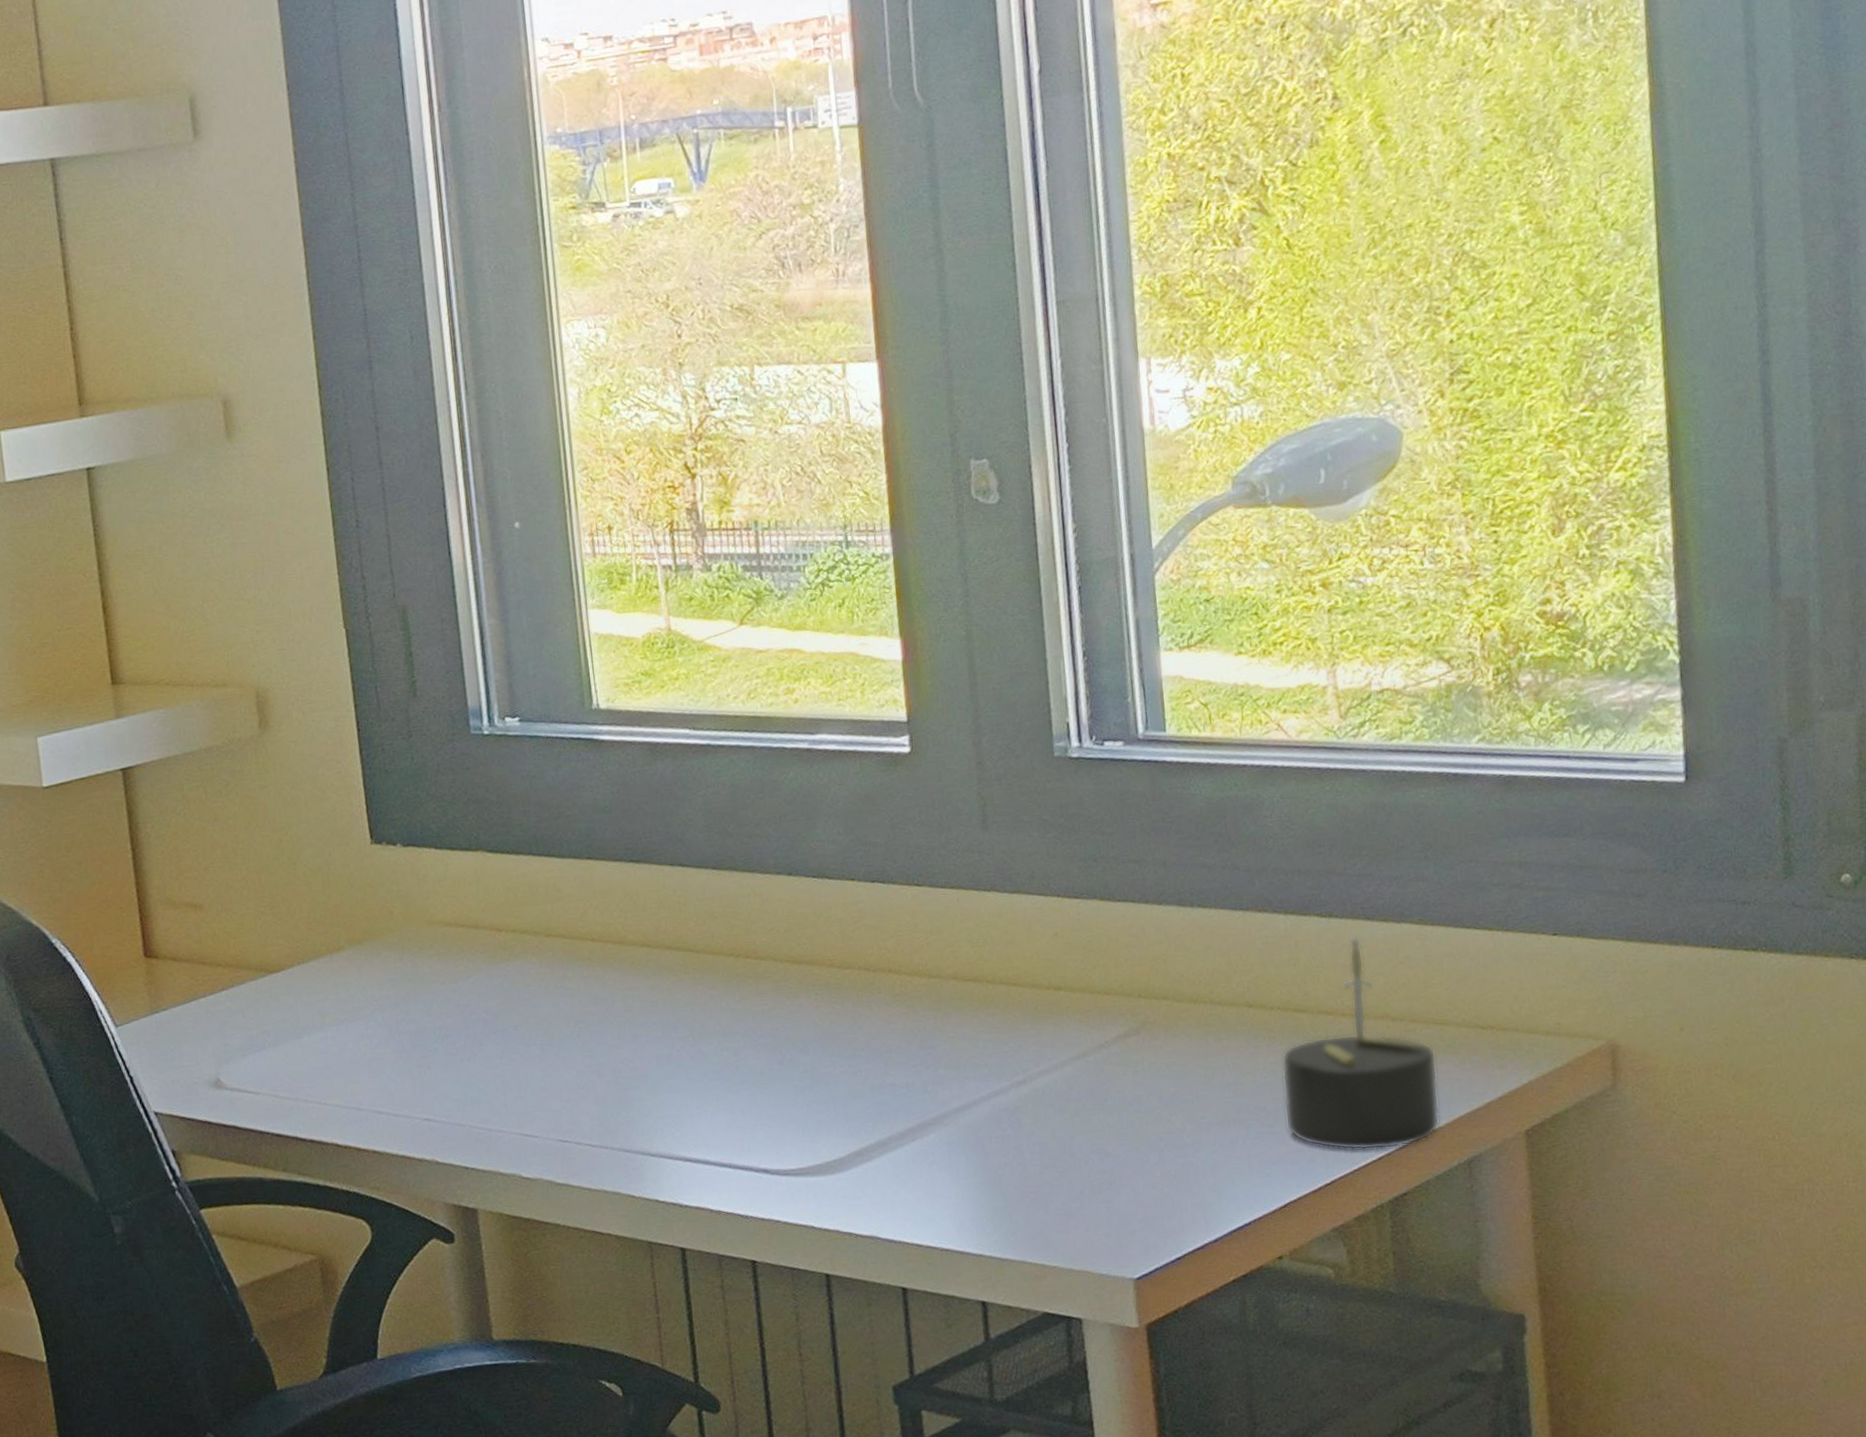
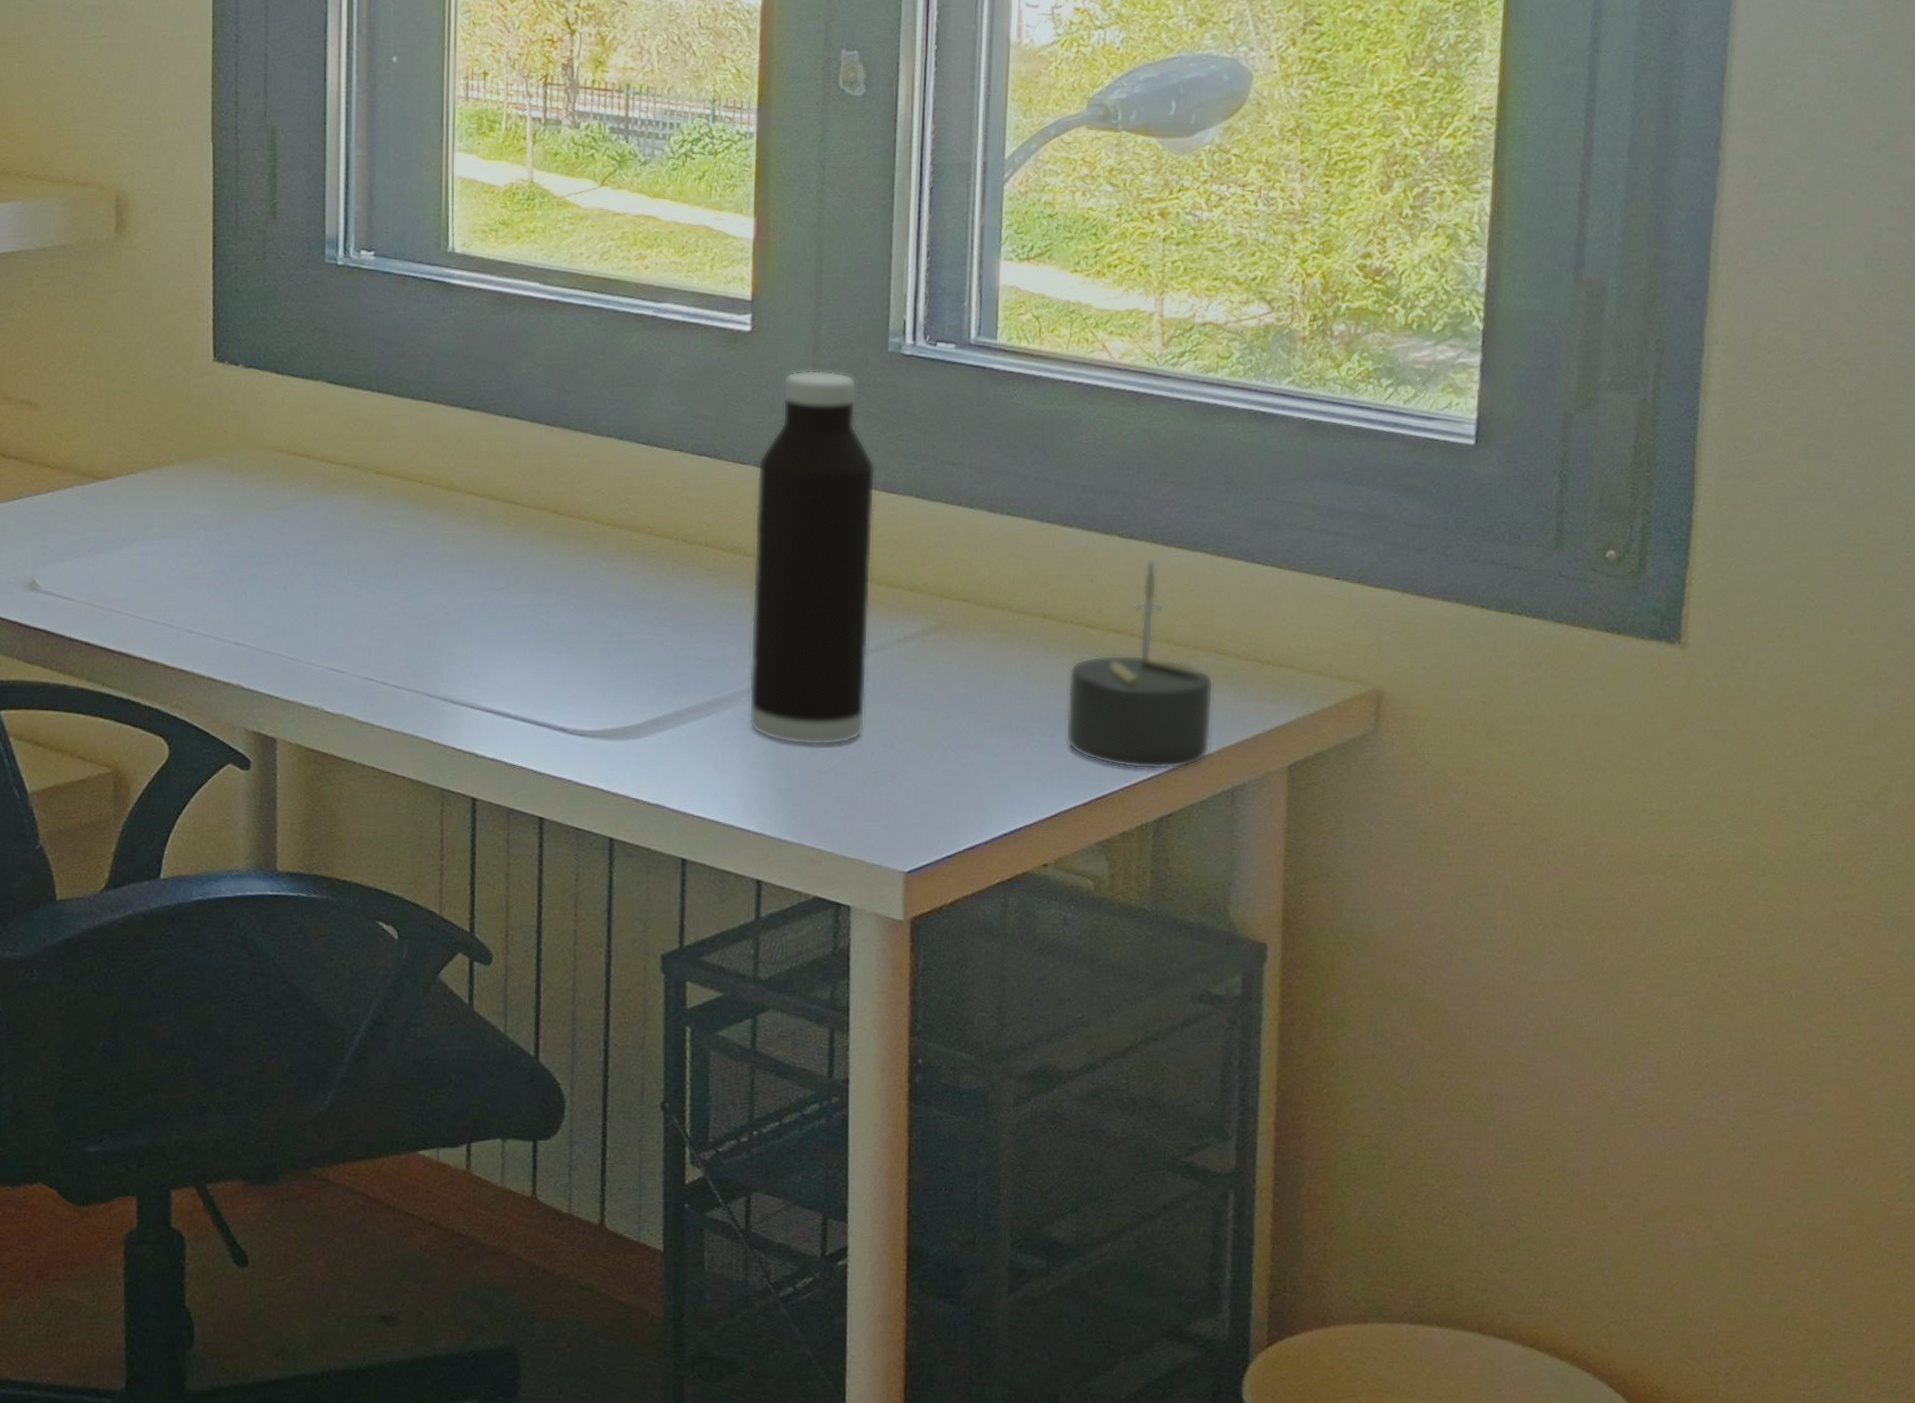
water bottle: none [933,782,1075,1162] -> present [748,370,875,746]

